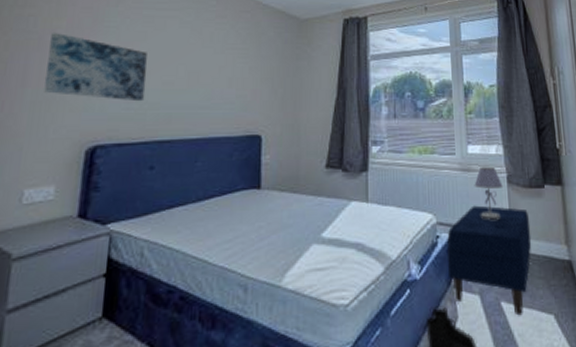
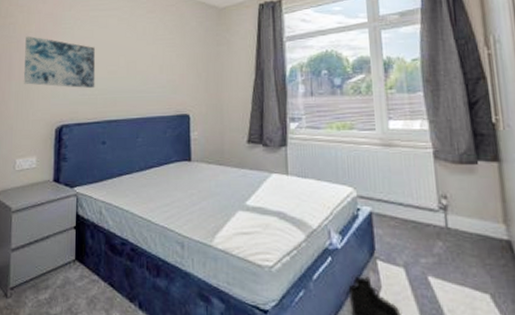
bench: present [447,205,532,316] -> none [368,180,463,292]
table lamp: present [474,166,503,220] -> none [396,142,429,195]

